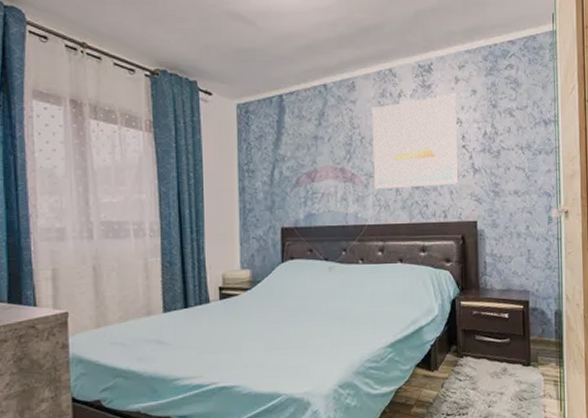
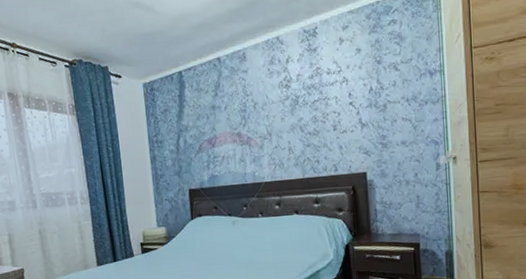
wall art: present [371,94,459,190] -> none [262,54,348,150]

